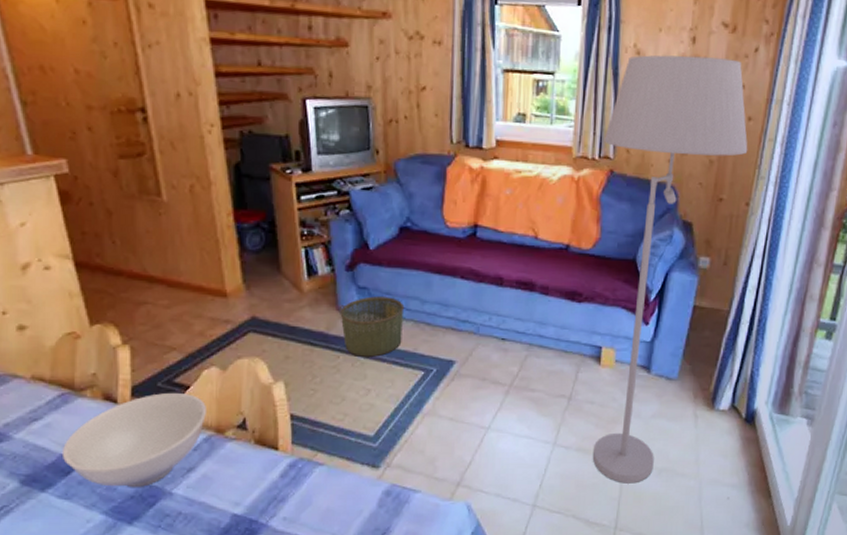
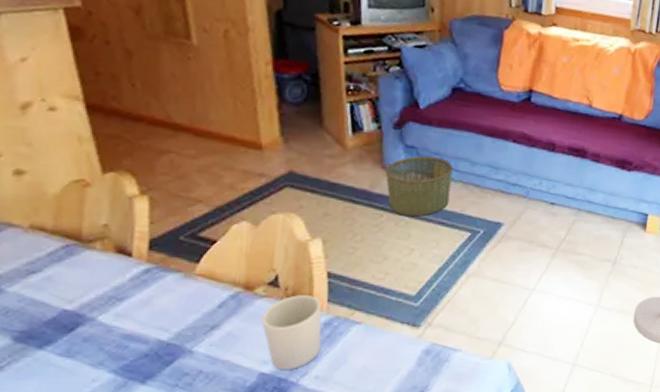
bowl: present [61,392,208,487] -> none [64,246,236,345]
mug: none [232,437,288,511] -> present [261,295,322,369]

